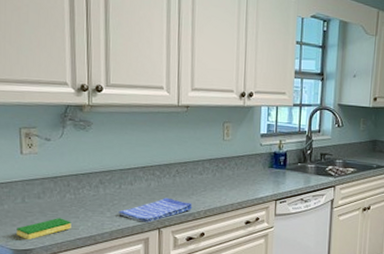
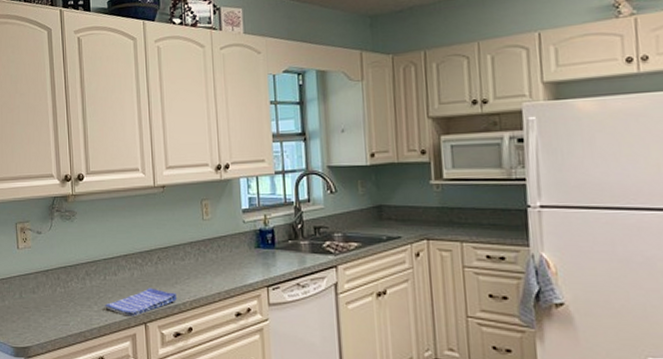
dish sponge: present [16,218,71,239] -> none [16,313,63,336]

